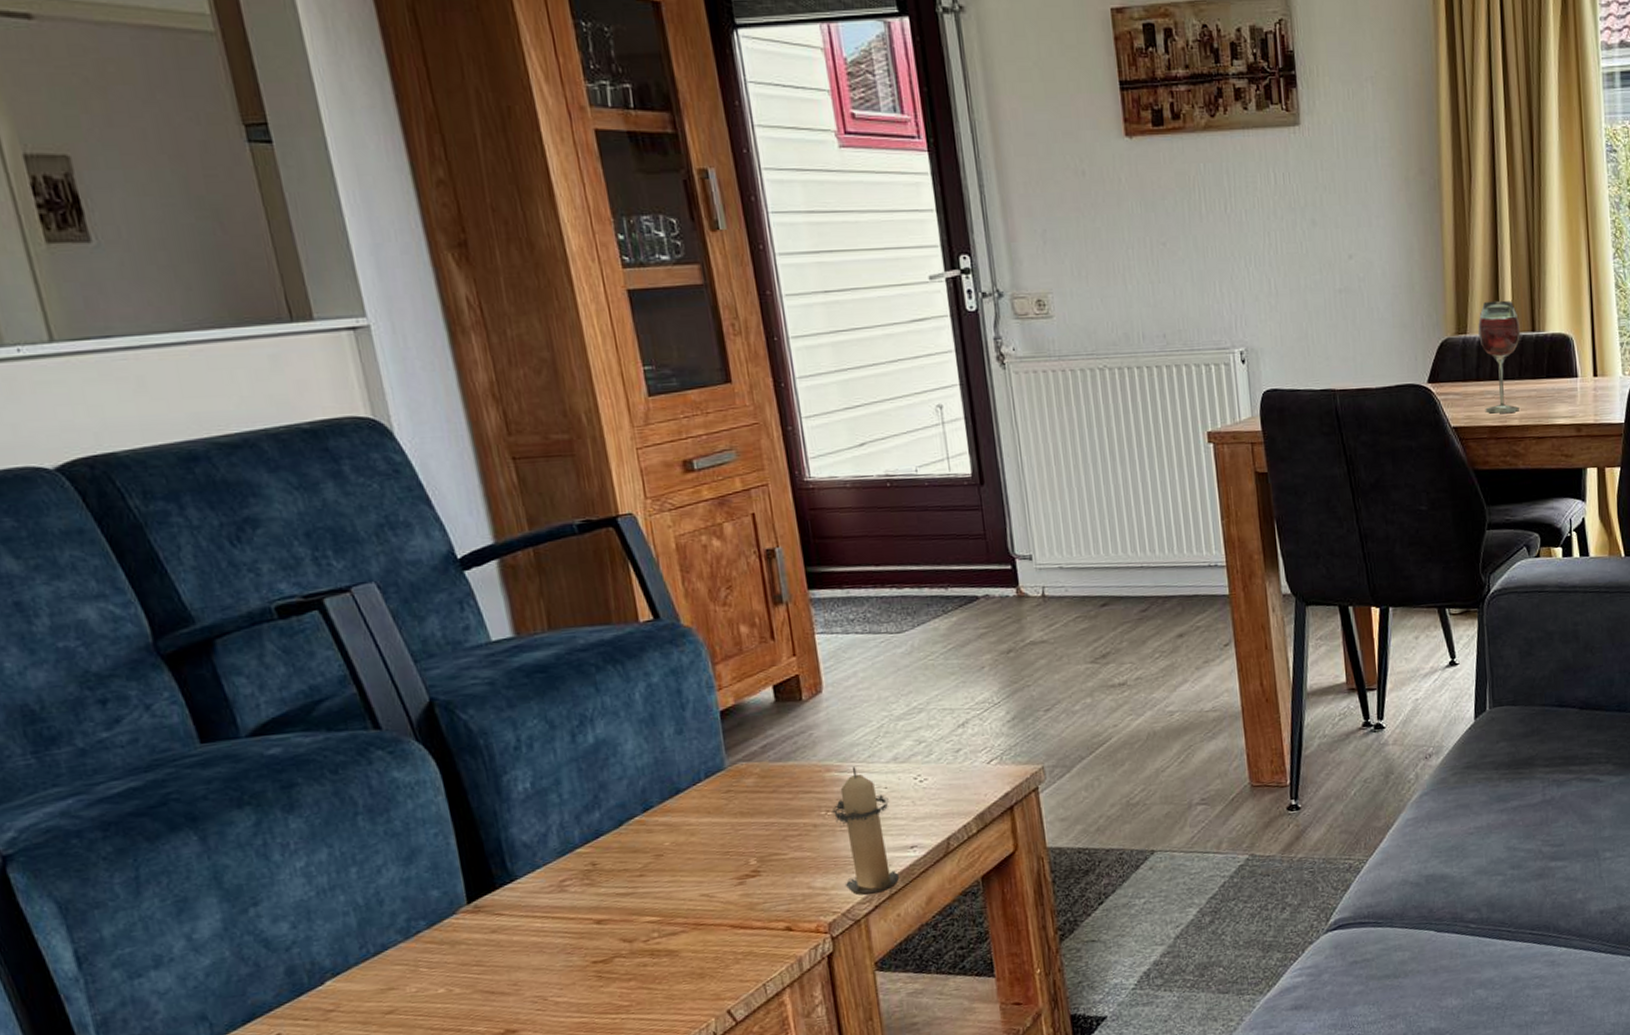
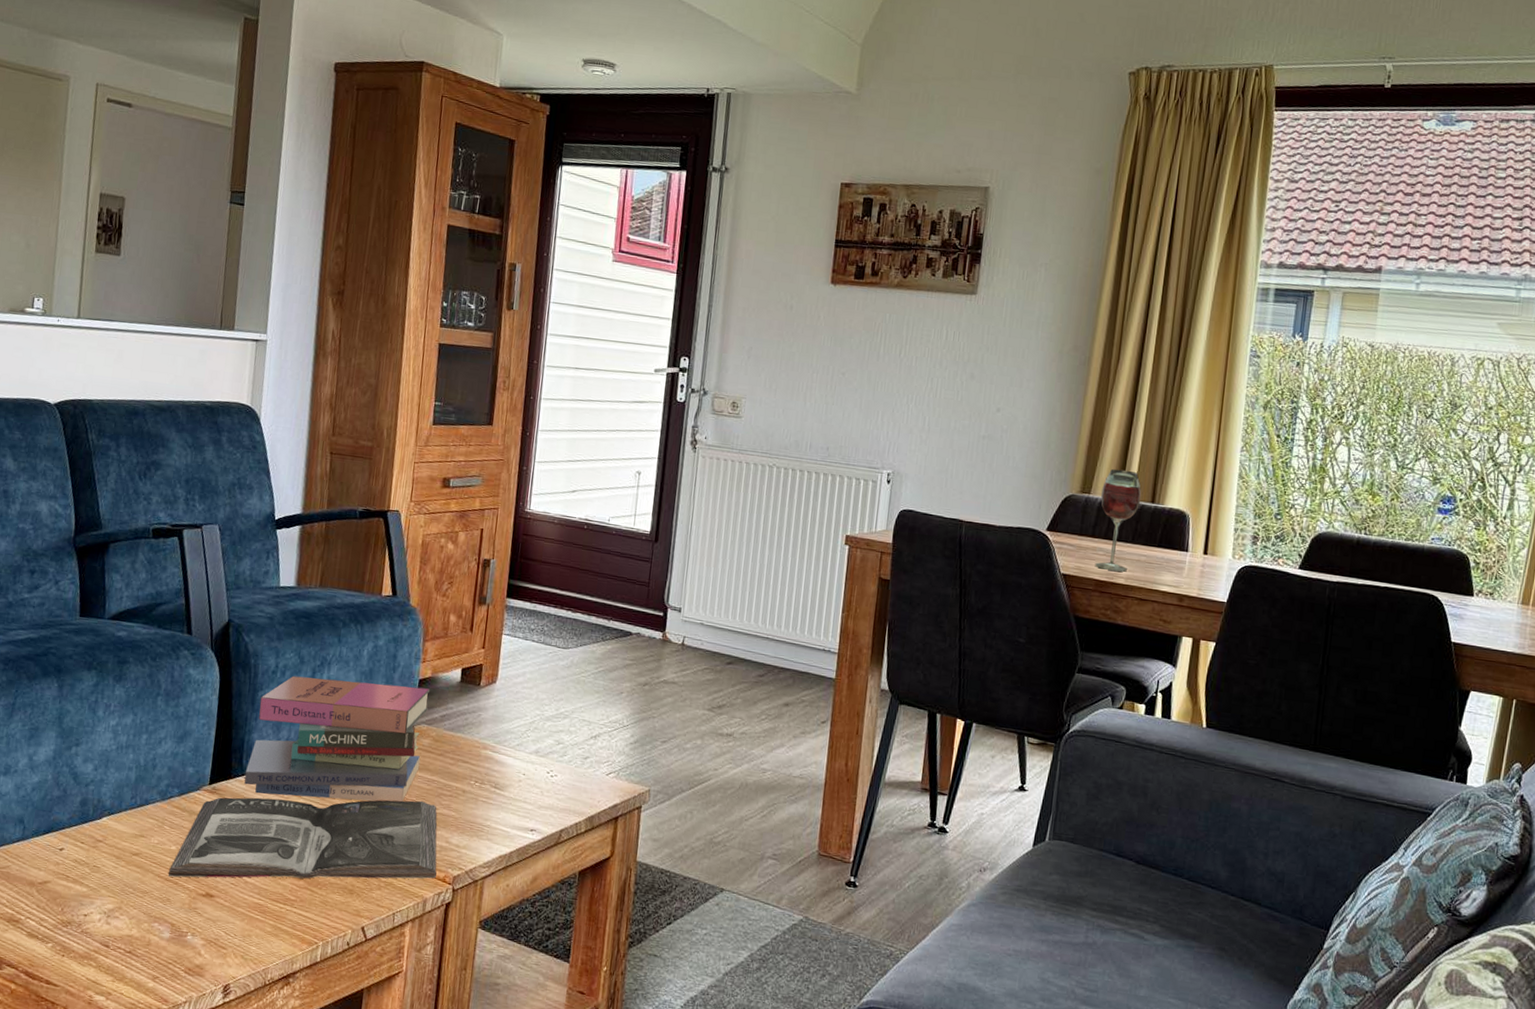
magazine: none [443,849,807,1025] -> present [168,797,437,879]
books: none [507,719,750,898] -> present [244,675,431,802]
candle: present [832,767,900,896] -> none [474,750,524,863]

